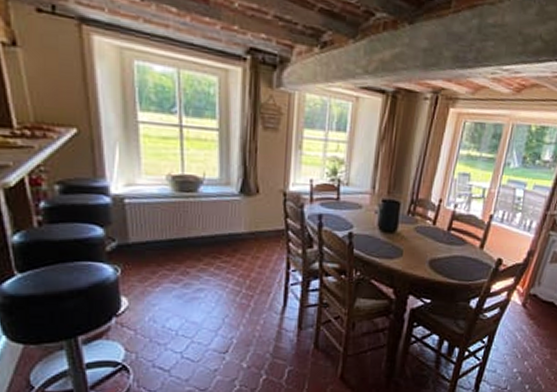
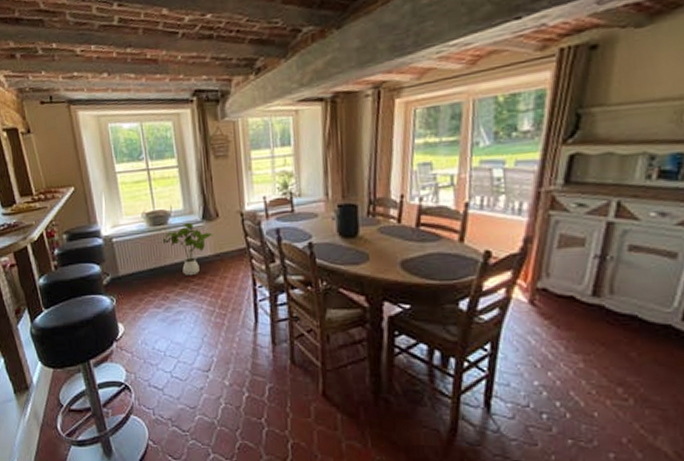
house plant: none [188,193,251,252] -> present [162,222,214,276]

